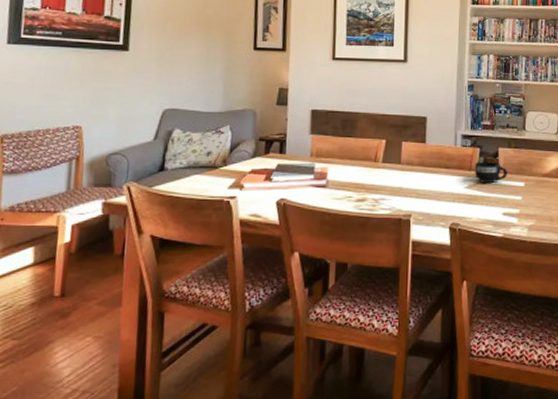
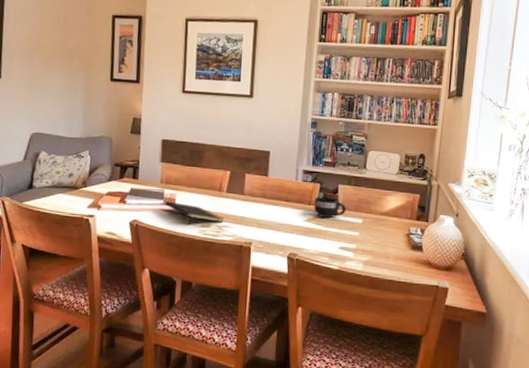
notepad: none [316,175,380,201] -> present [165,201,223,225]

